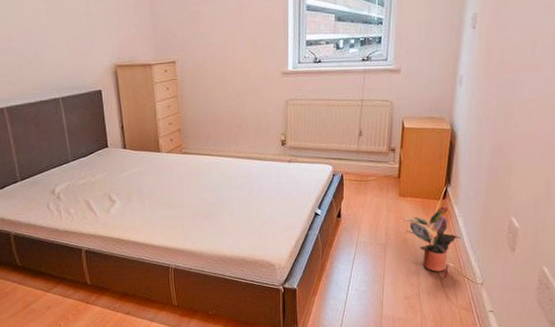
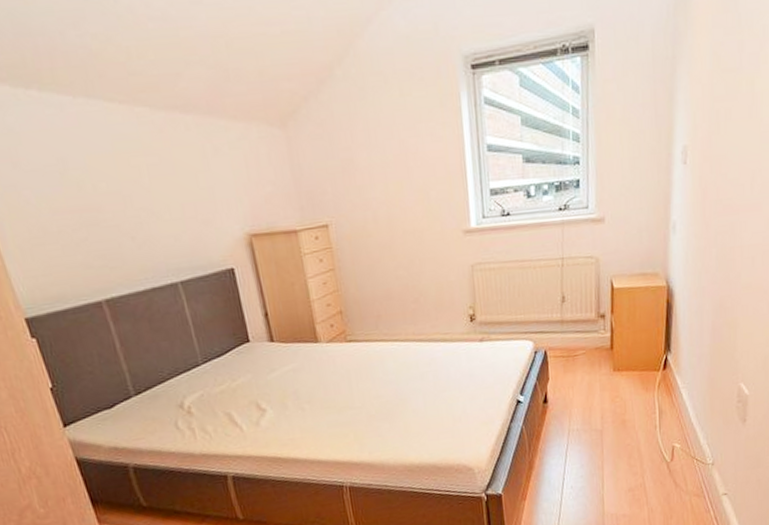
potted plant: present [403,204,461,272] -> none [620,375,686,456]

